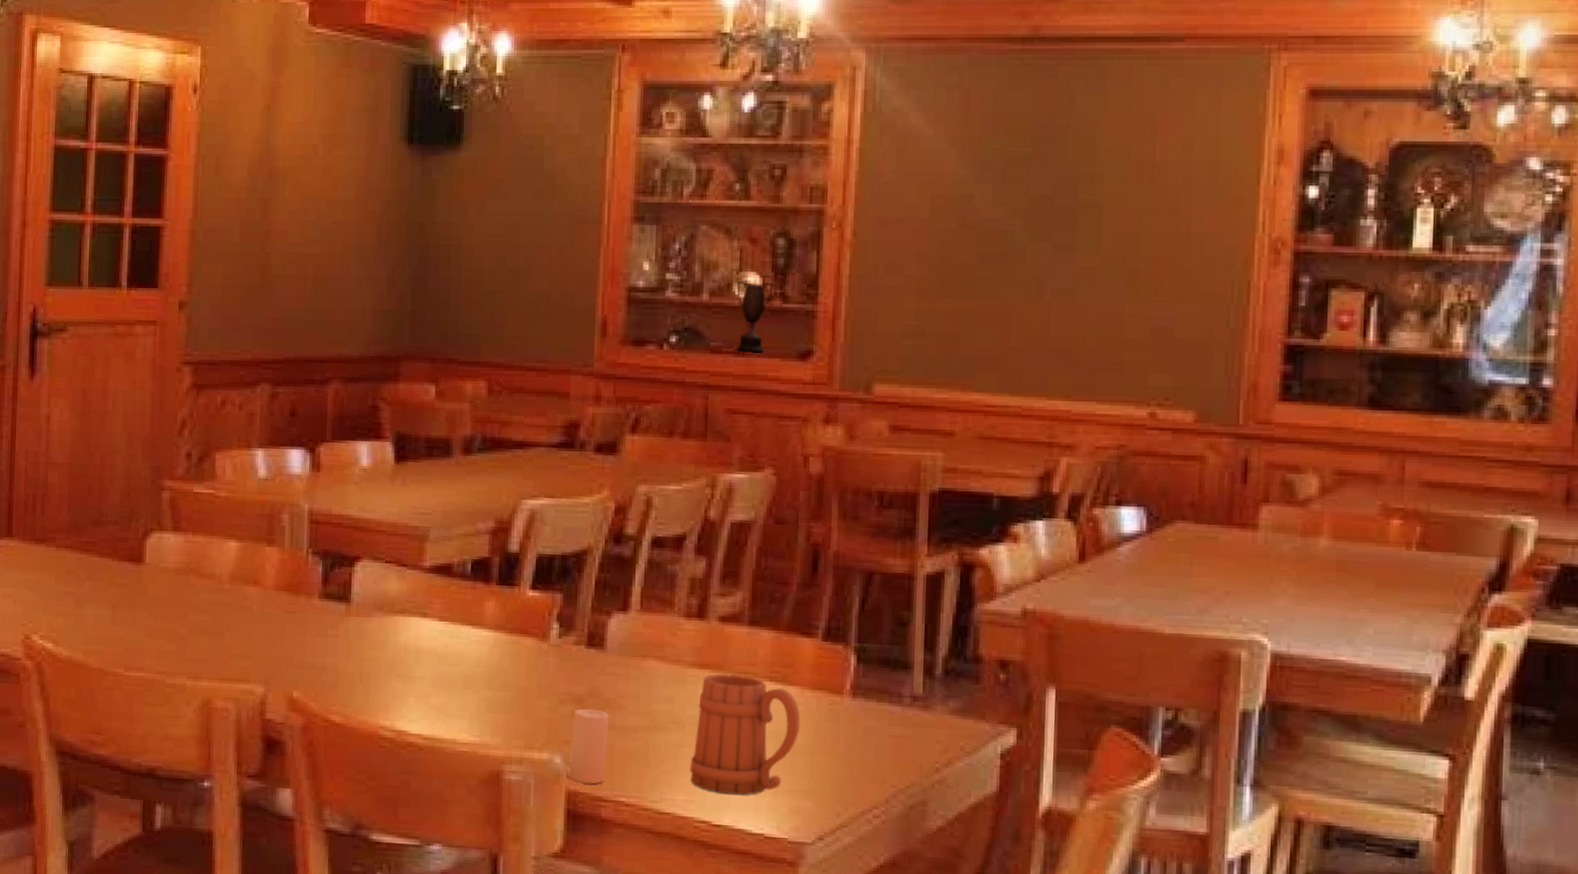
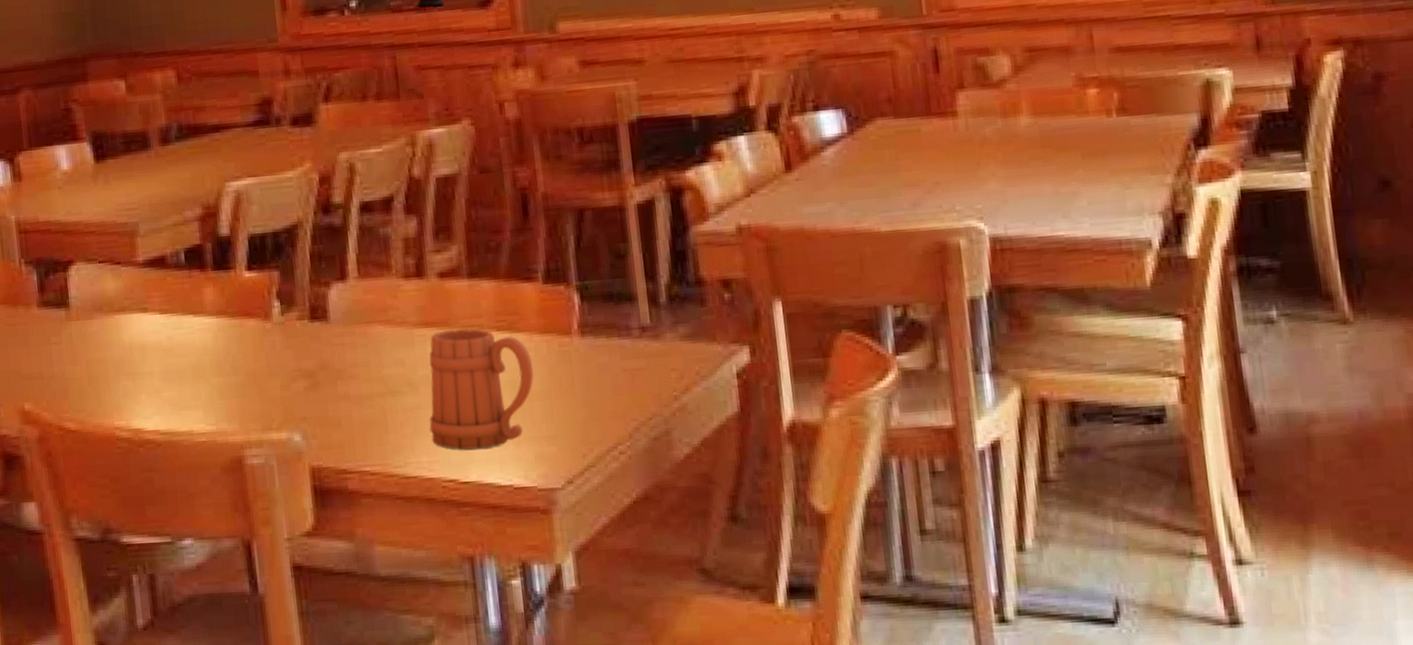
candle: present [567,708,609,785] -> none [306,382,347,459]

